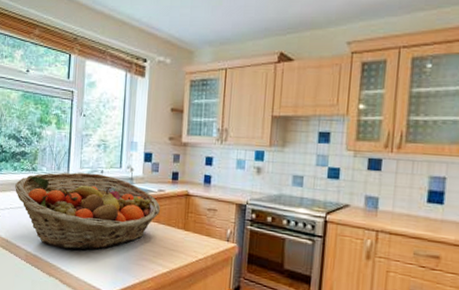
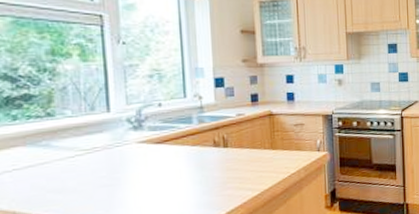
fruit basket: present [15,172,160,250] -> none [18,107,241,204]

